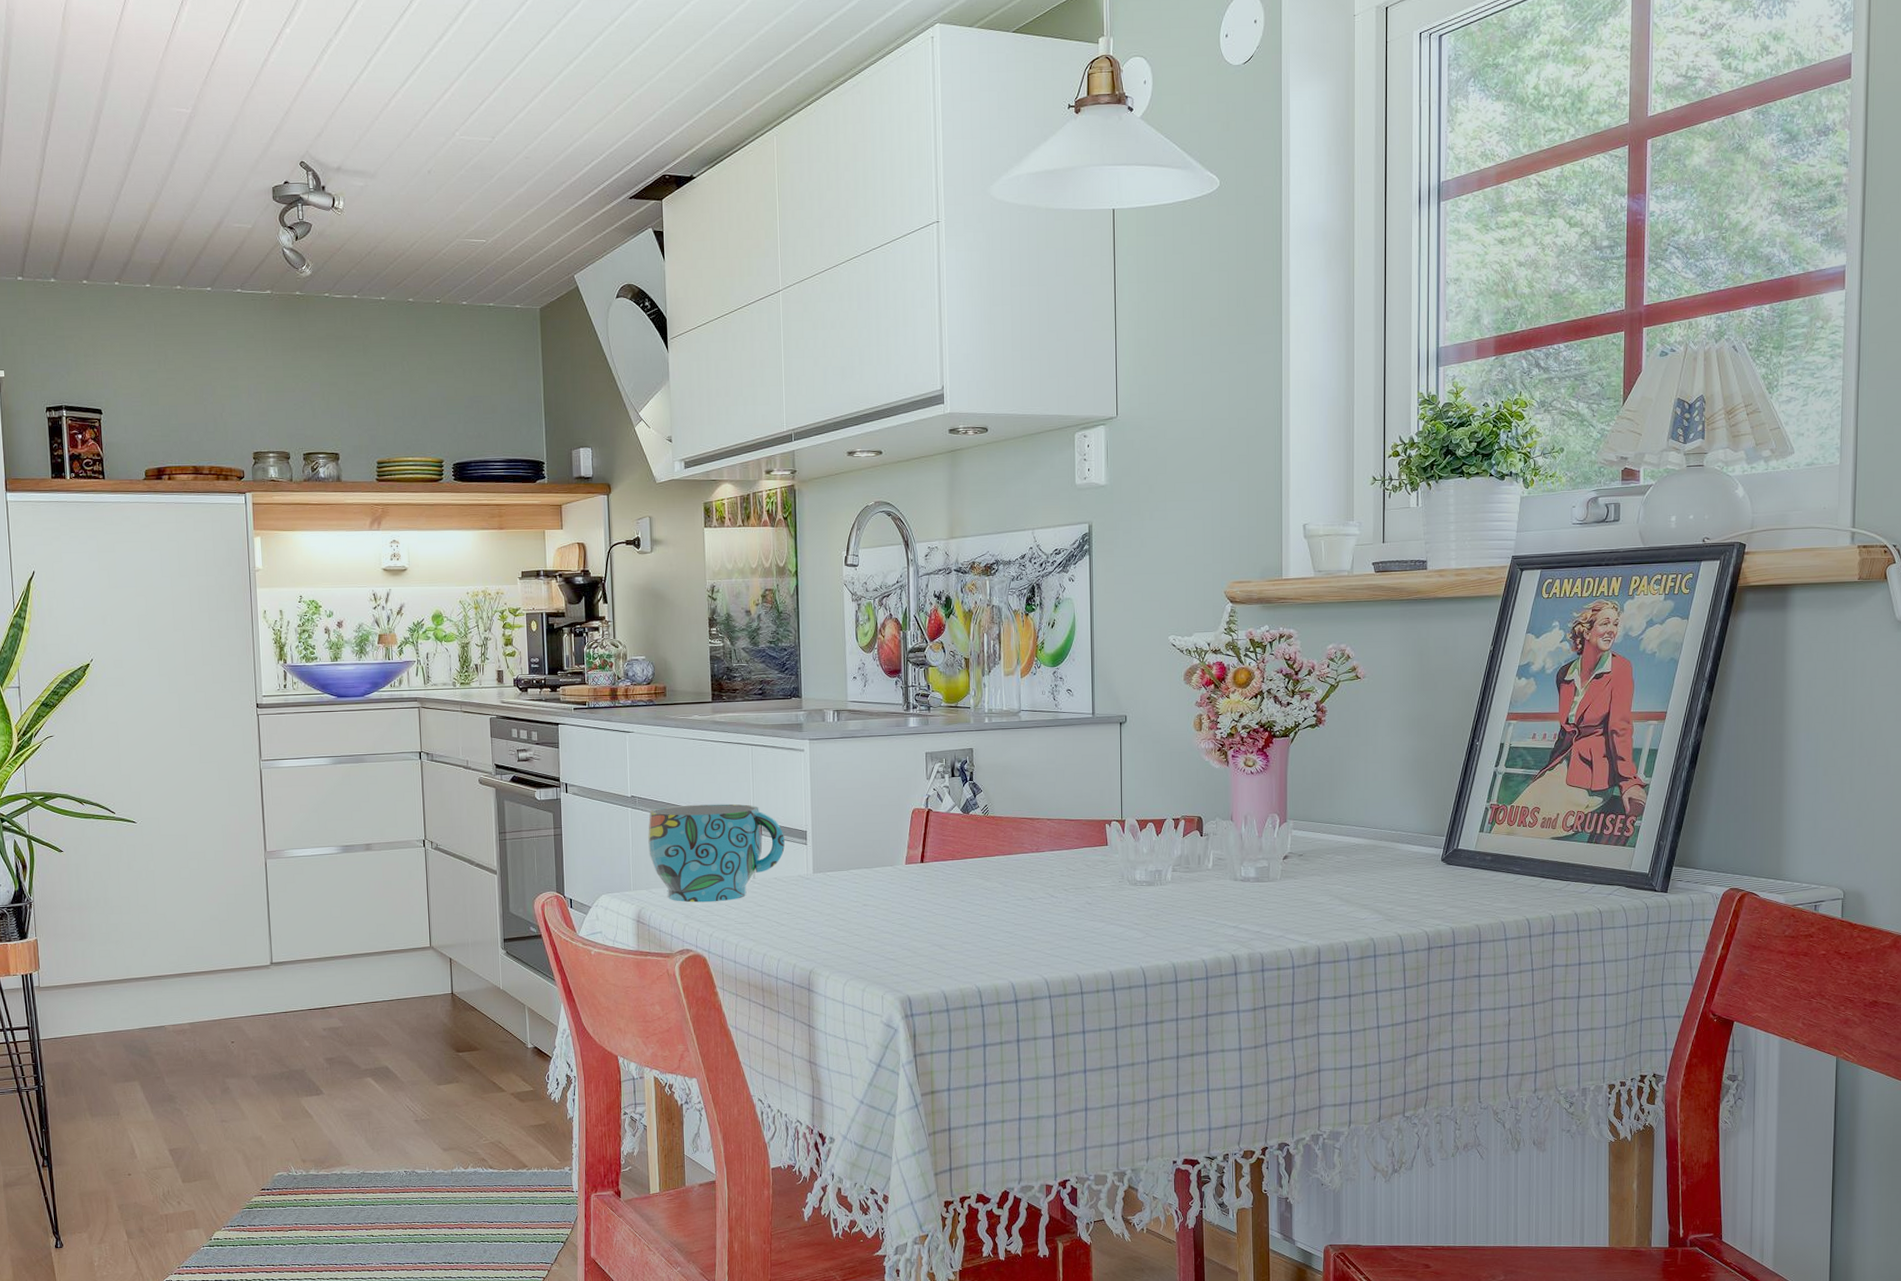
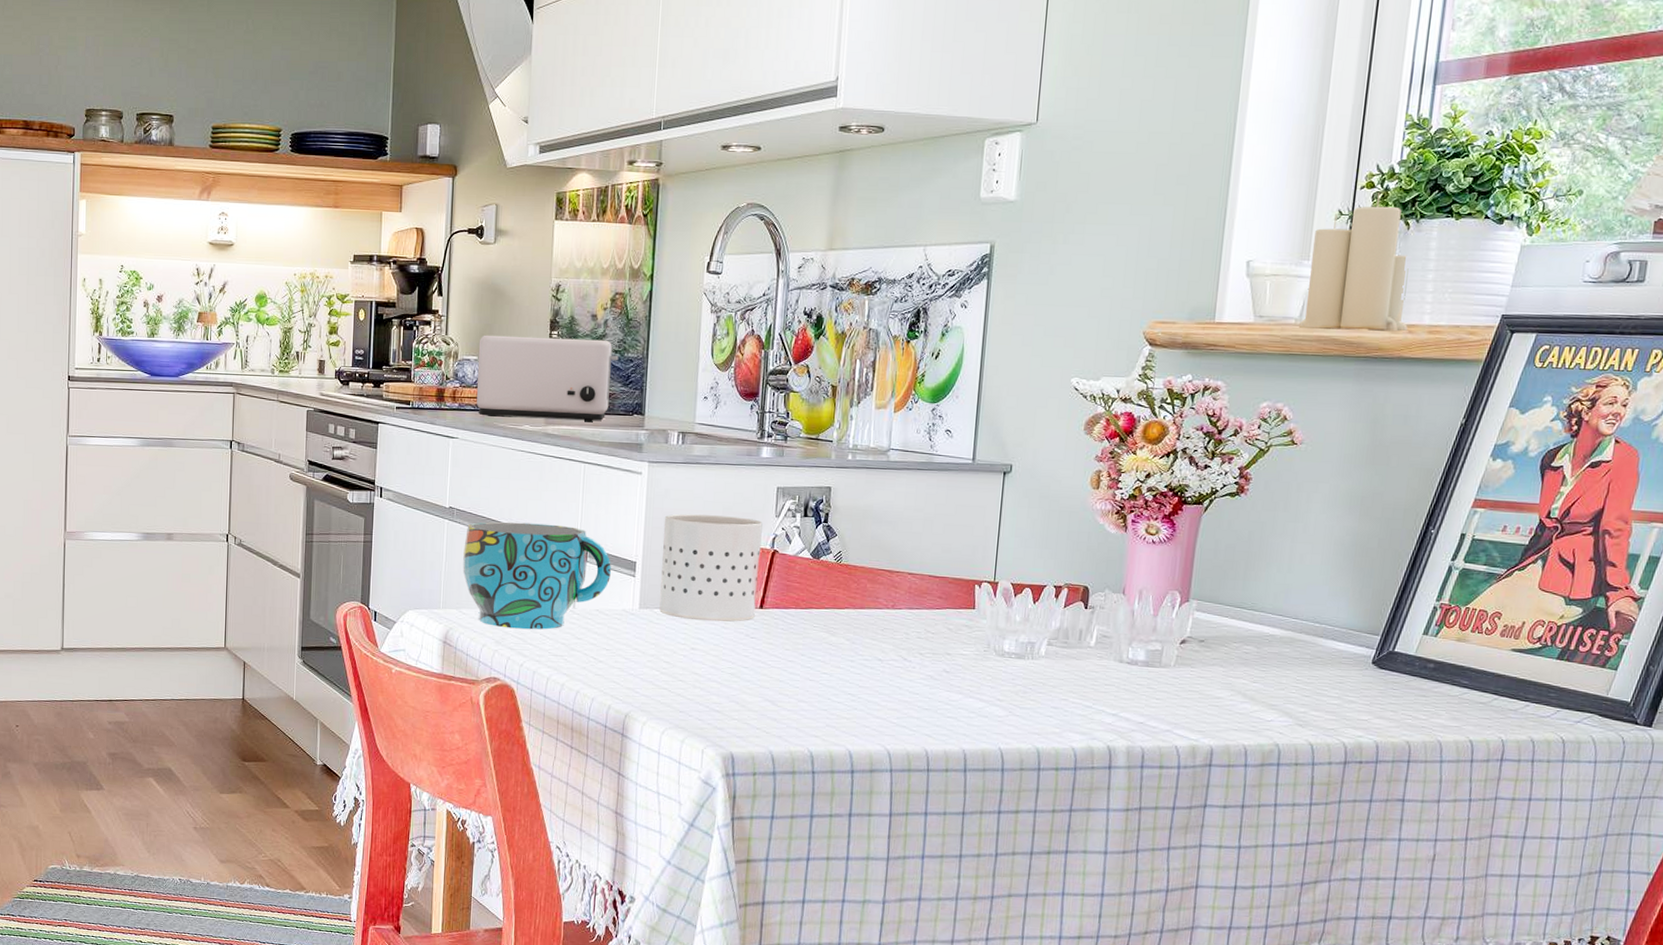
toaster: none [645,632,774,710] -> present [475,335,619,421]
mug: none [828,782,917,879] -> present [659,514,763,622]
candle: none [1352,460,1438,580] -> present [1299,192,1408,332]

